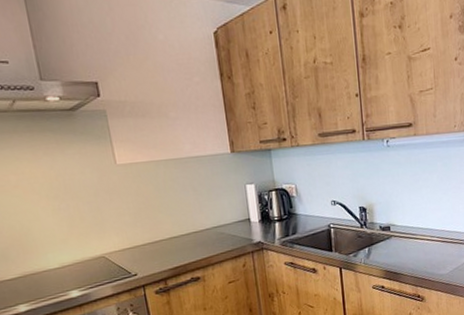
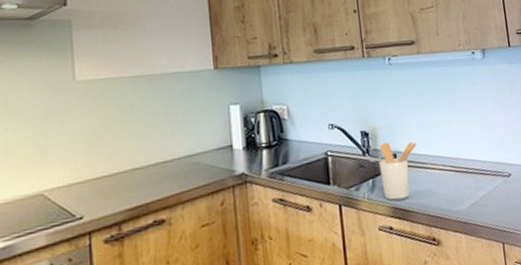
utensil holder: none [374,216,409,265] -> present [379,141,417,200]

